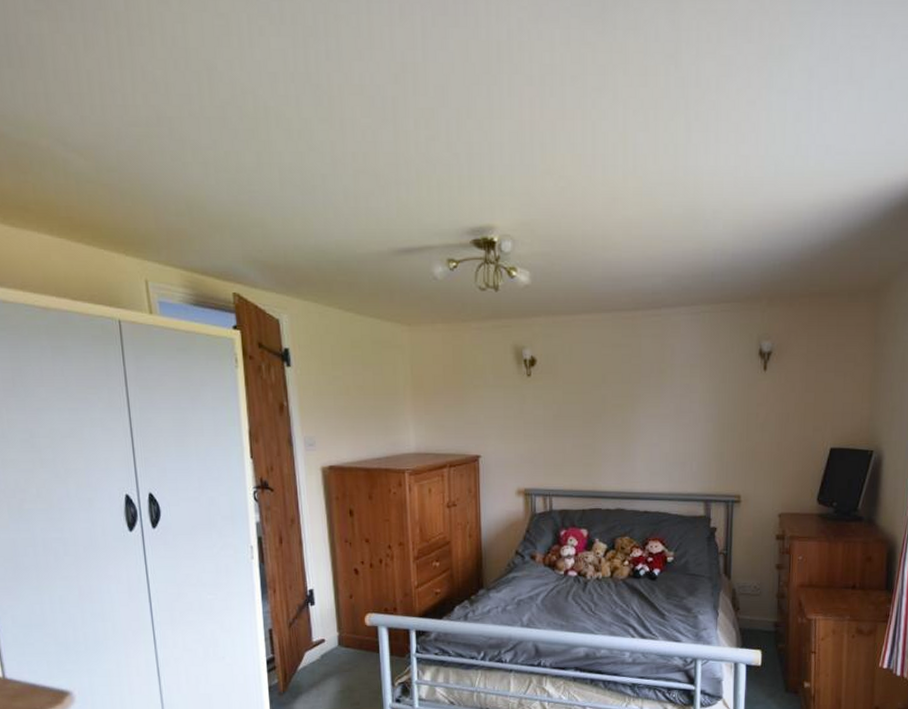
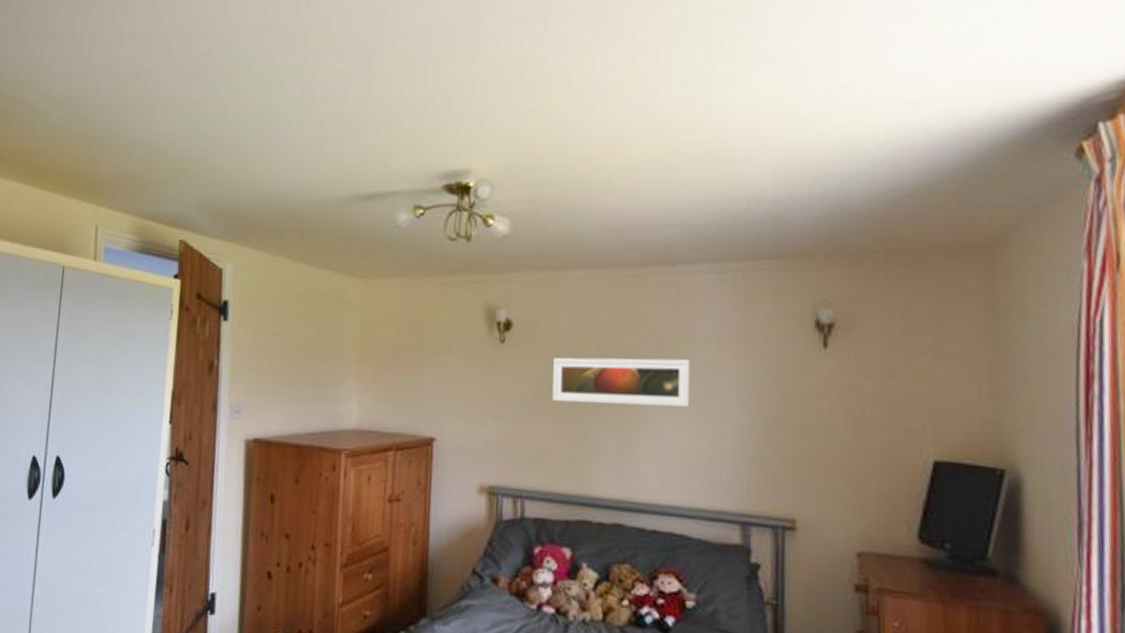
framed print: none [570,384,671,421] -> present [553,357,691,407]

